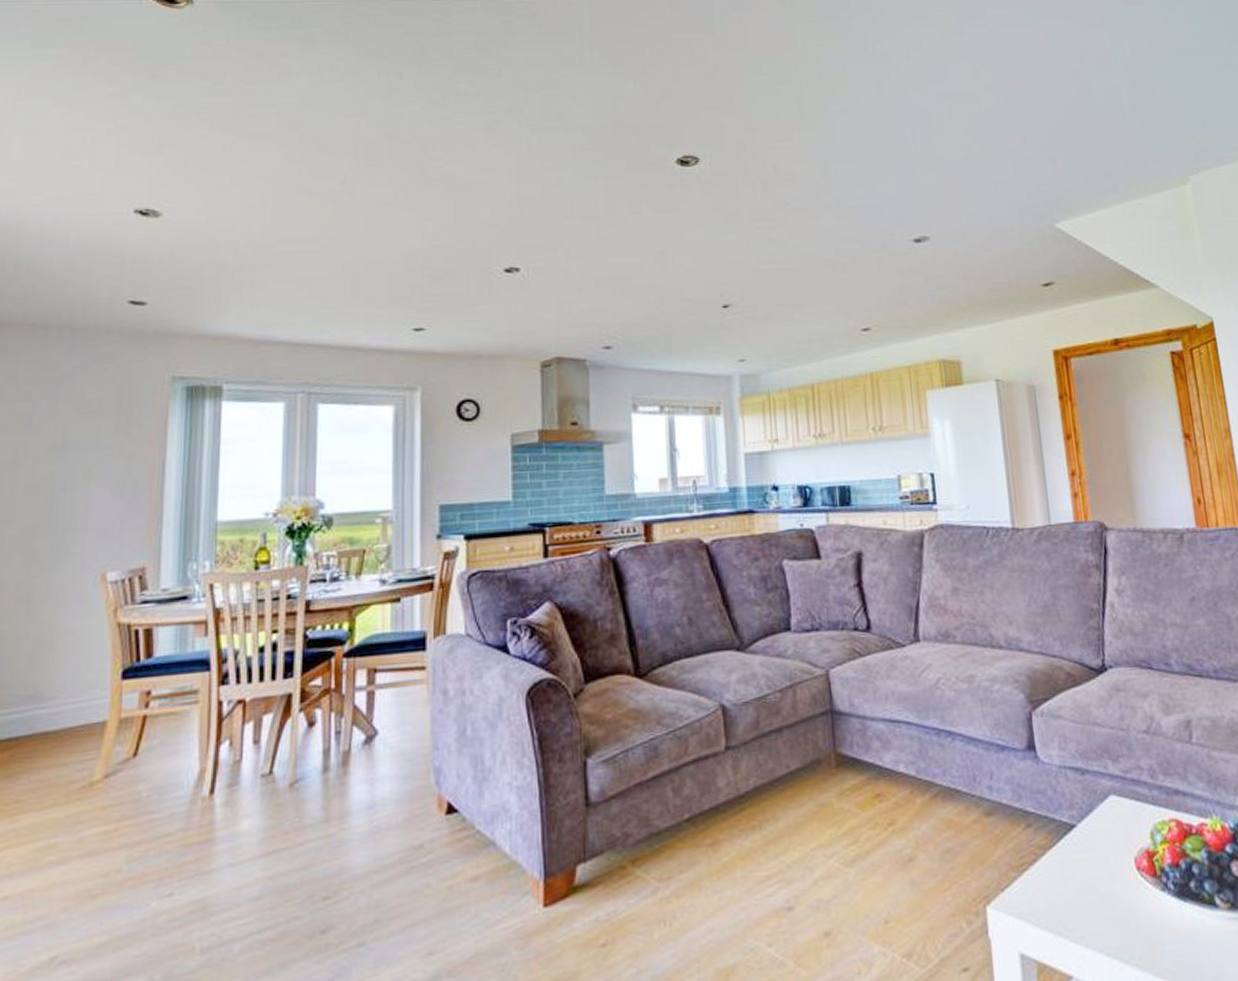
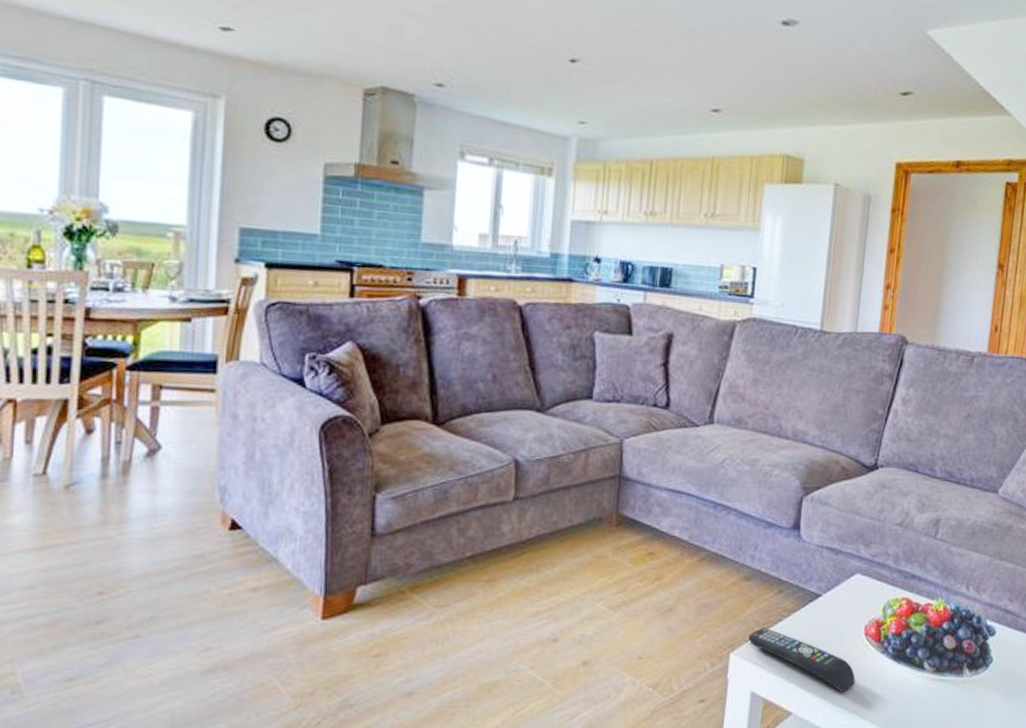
remote control: none [1004,871,1139,946] -> present [749,628,856,693]

